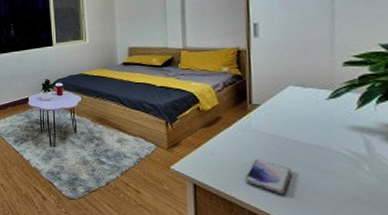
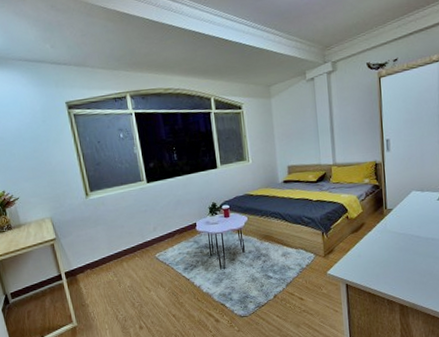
smartphone: present [245,159,291,194] -> none [384,255,416,281]

